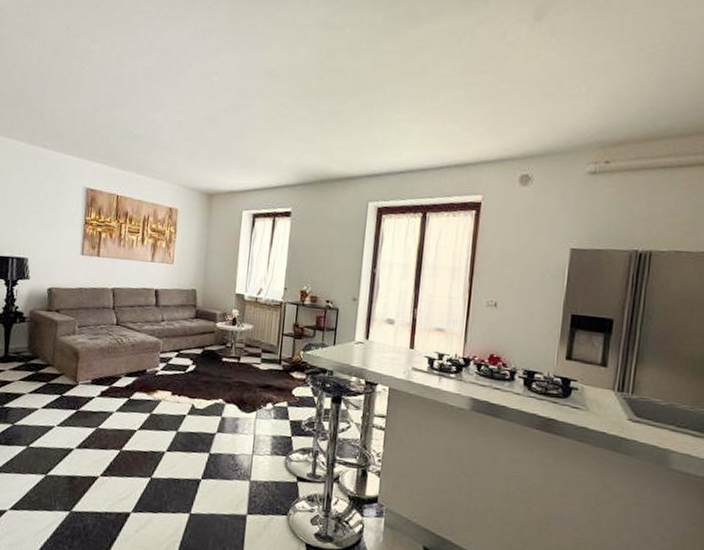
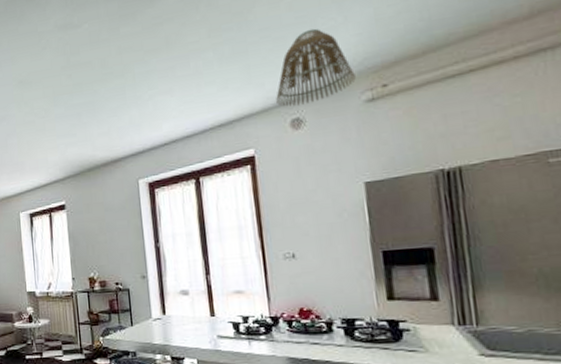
lamp shade: none [512,91,585,164] -> present [276,28,356,107]

